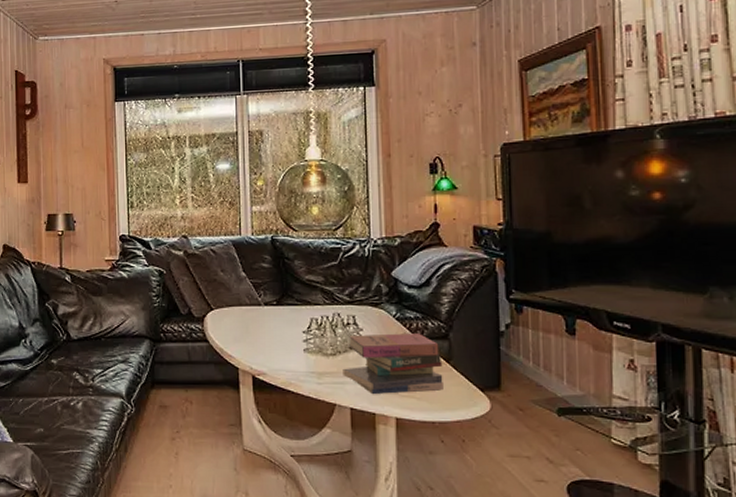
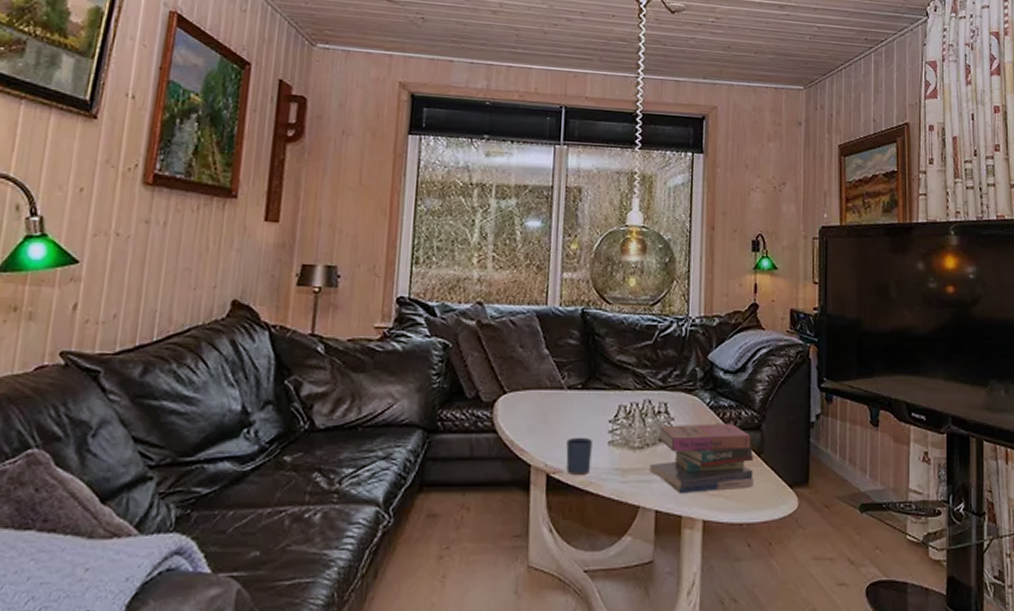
mug: none [267,345,290,377] -> present [566,437,592,475]

